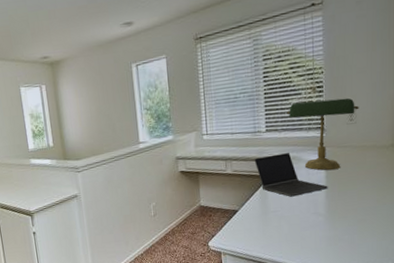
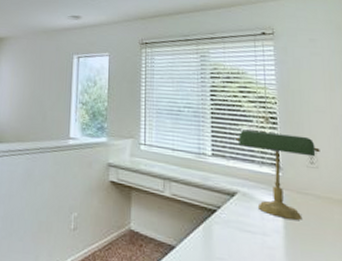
laptop computer: present [254,152,328,197] -> none [197,184,288,245]

